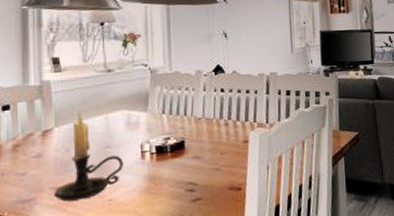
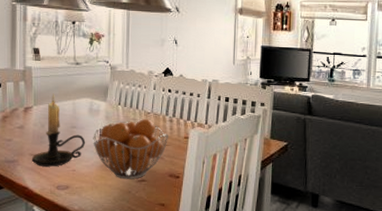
fruit basket: none [133,126,225,201] -> present [93,119,168,179]

